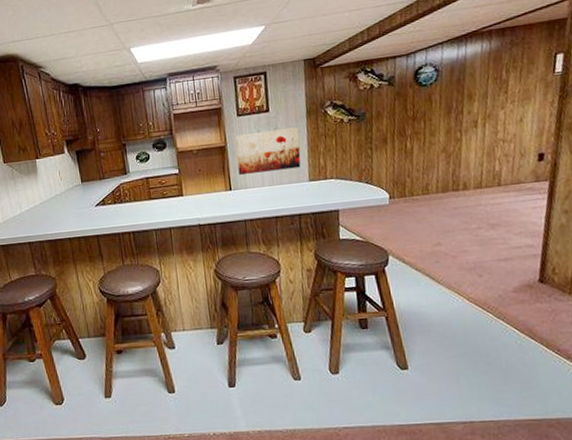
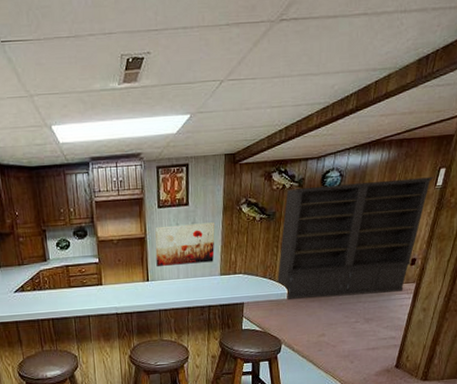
storage cabinet: none [375,63,551,205] -> present [277,177,434,299]

